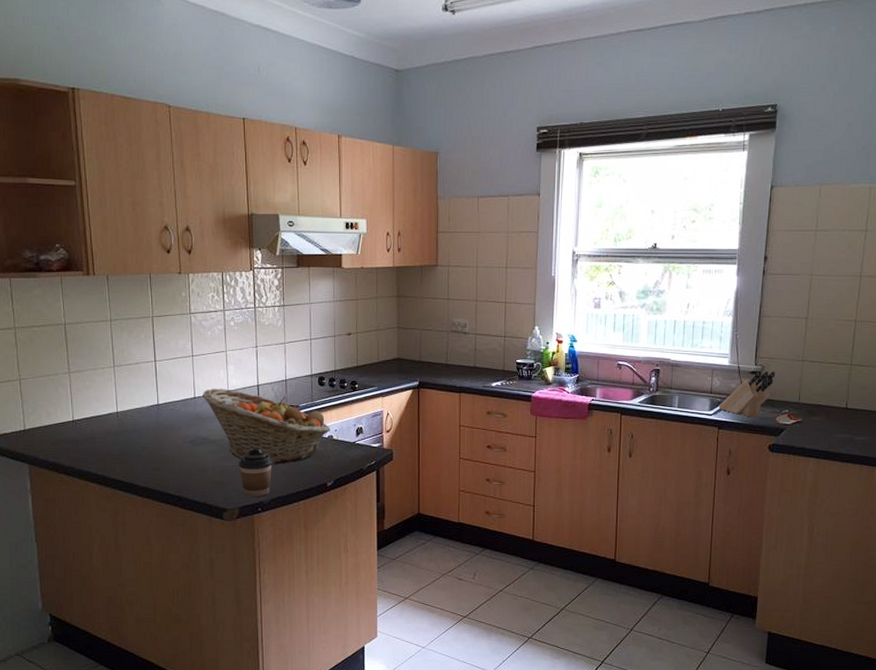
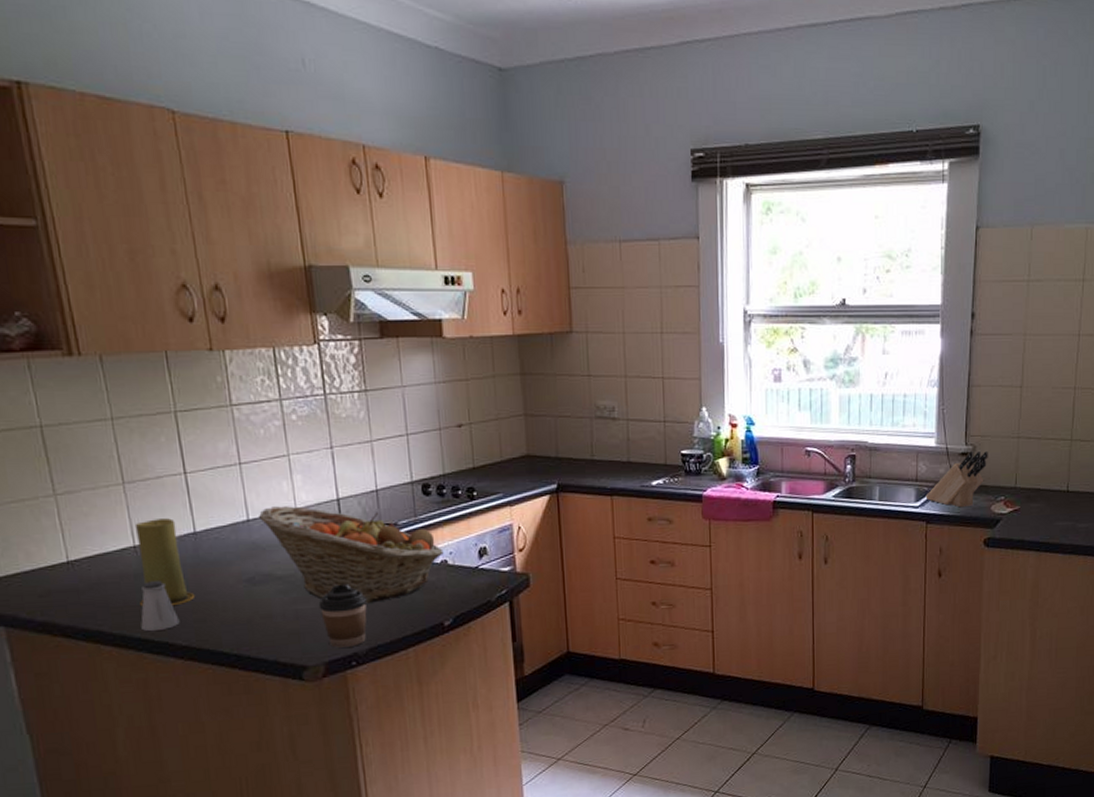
saltshaker: none [116,438,142,474] -> present [140,581,180,631]
candle: none [117,393,154,457] -> present [134,518,196,607]

